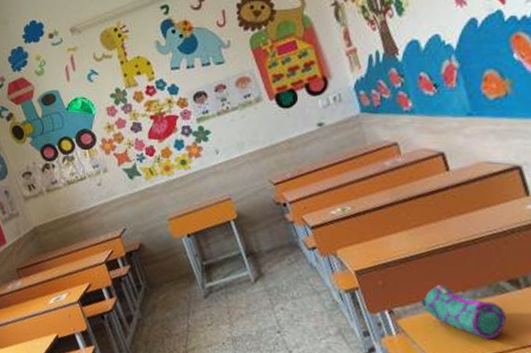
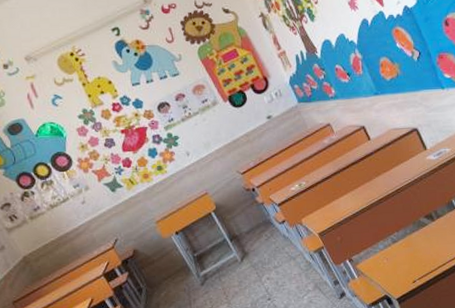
pencil case: present [420,284,507,339] -> none [370,229,429,264]

